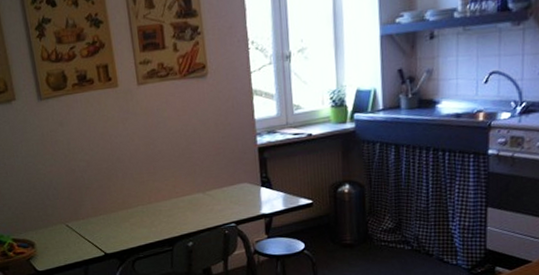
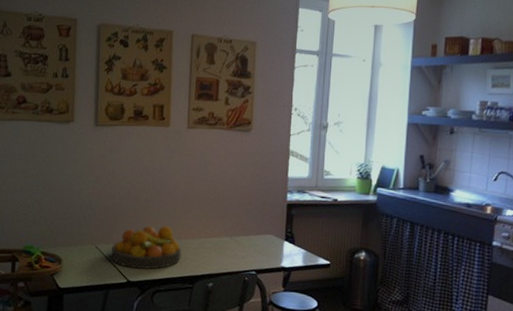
fruit bowl: none [82,192,156,241] -> present [111,226,182,269]

